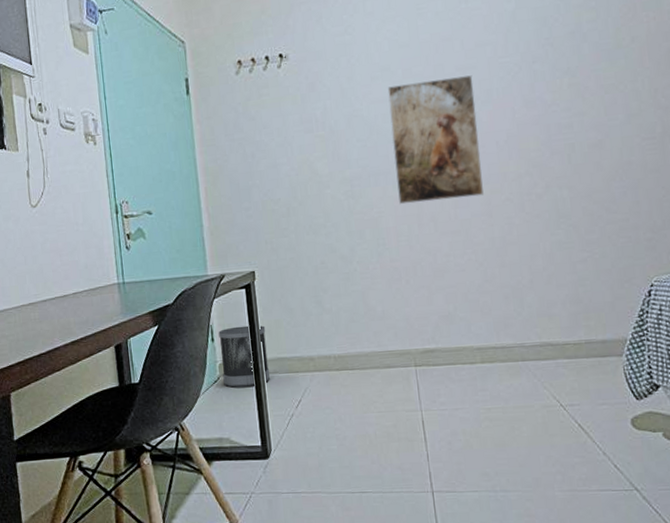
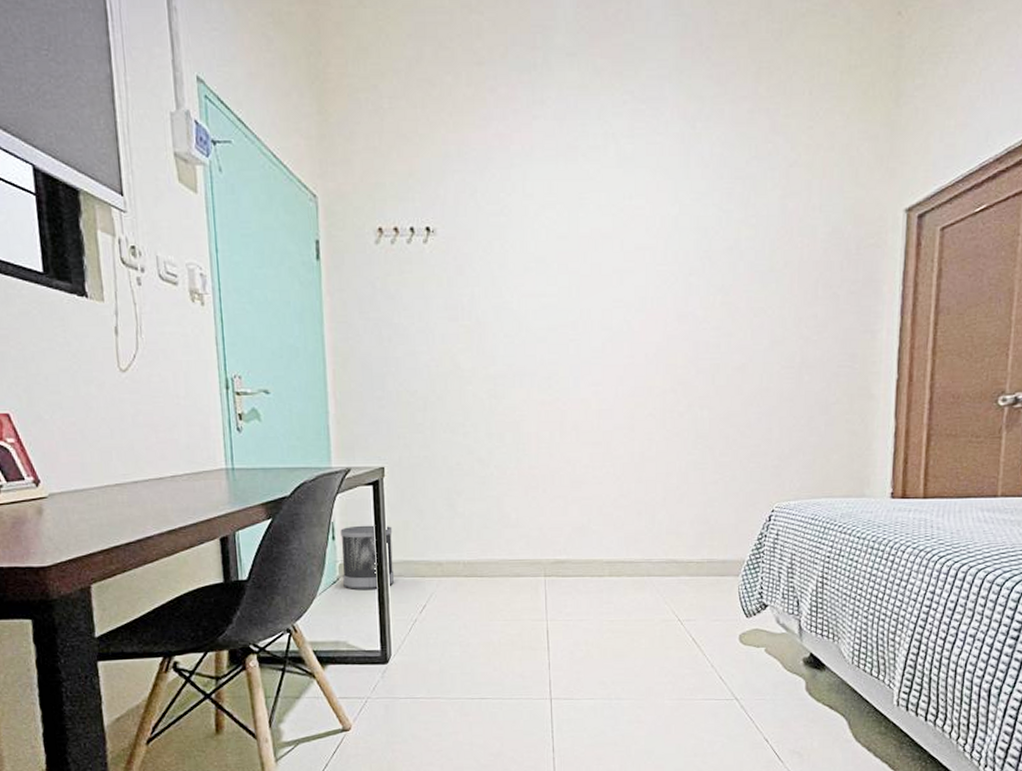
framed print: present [387,75,485,205] -> none [541,280,629,410]

